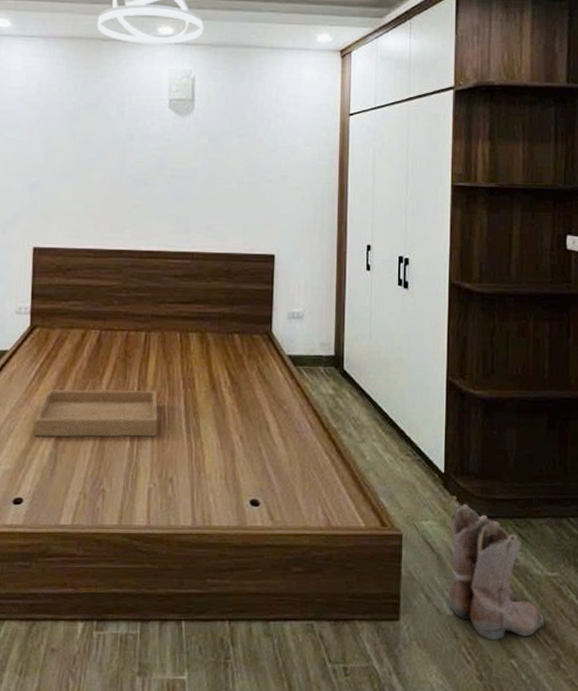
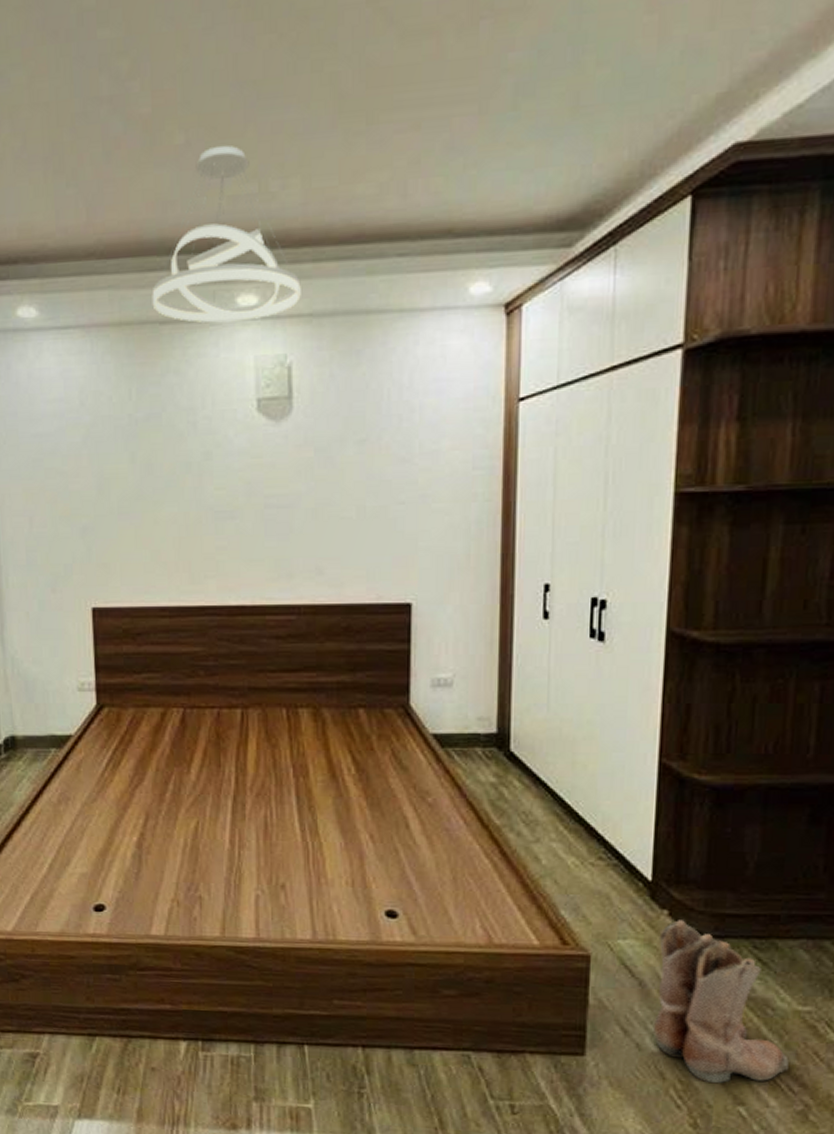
serving tray: present [34,389,158,438] -> none [112,779,263,837]

